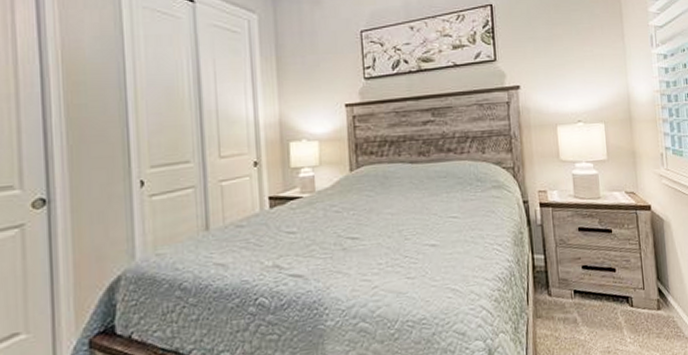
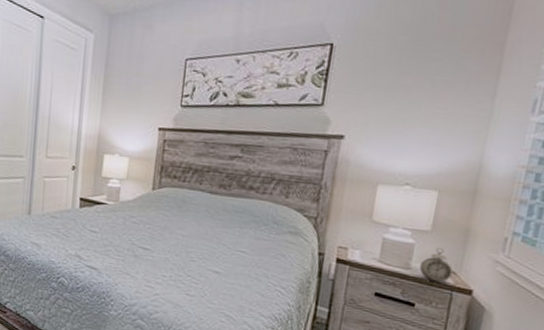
alarm clock: none [606,173,633,207] -> present [419,248,454,287]

